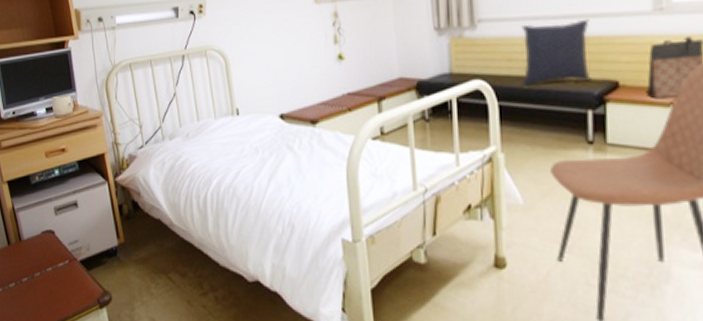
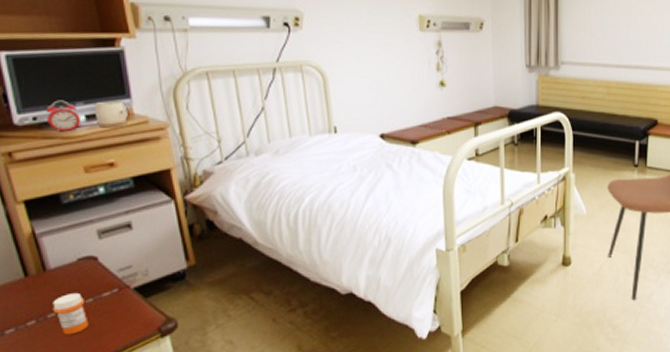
alarm clock: none [21,96,43,125] -> present [47,100,82,134]
medicine bottle: none [25,261,49,299] -> present [52,292,89,335]
pillow: present [521,18,591,86] -> none [593,69,642,119]

